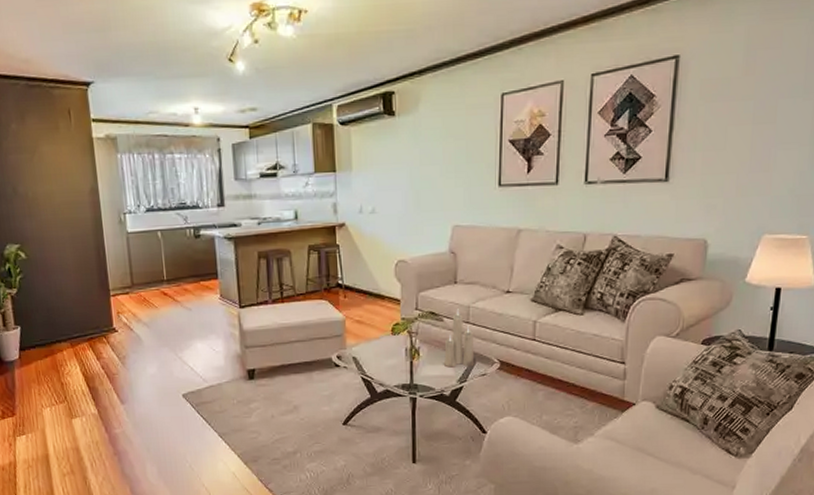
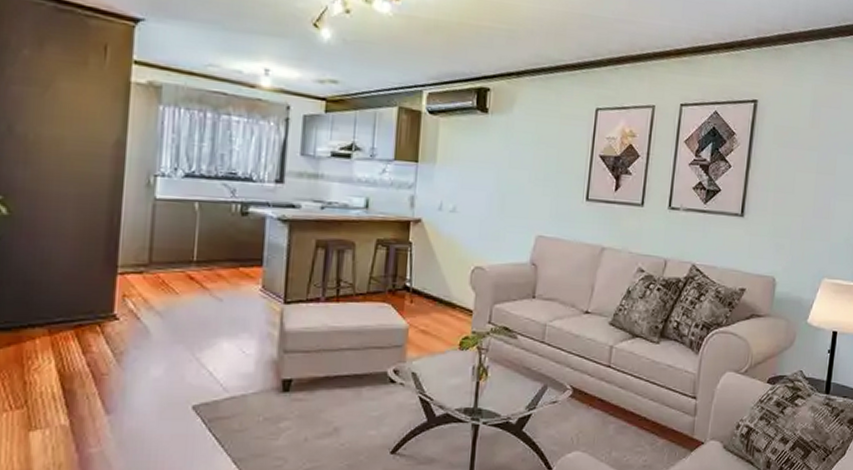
candle: present [443,309,475,368] -> none [512,326,547,392]

